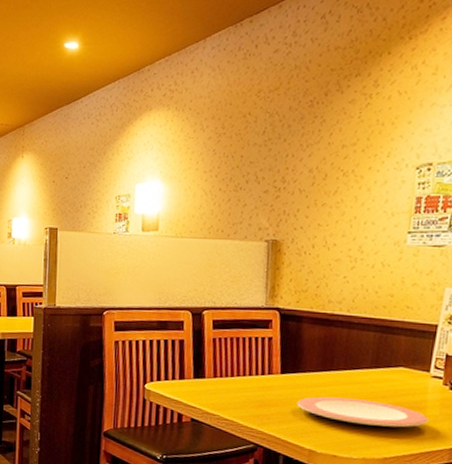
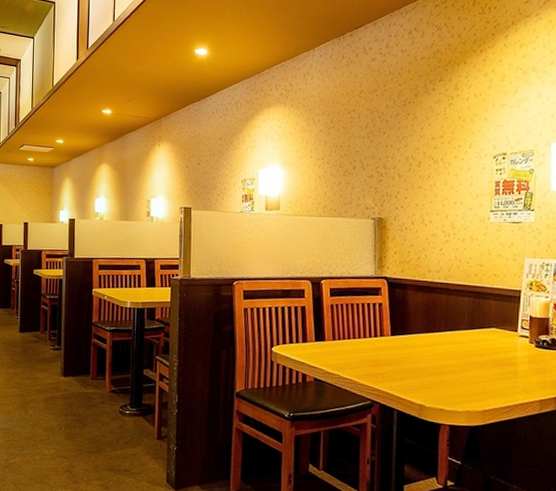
plate: present [297,396,428,428] -> none [406,355,519,382]

